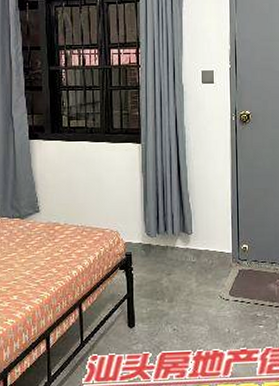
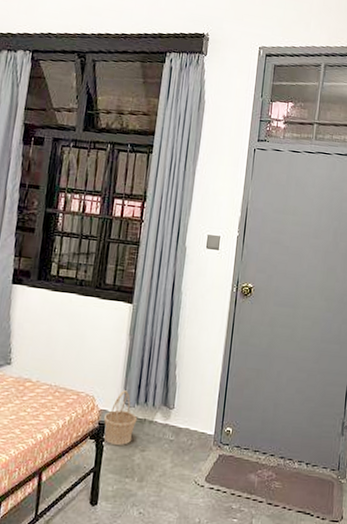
basket: none [129,222,160,272] -> present [103,390,138,445]

